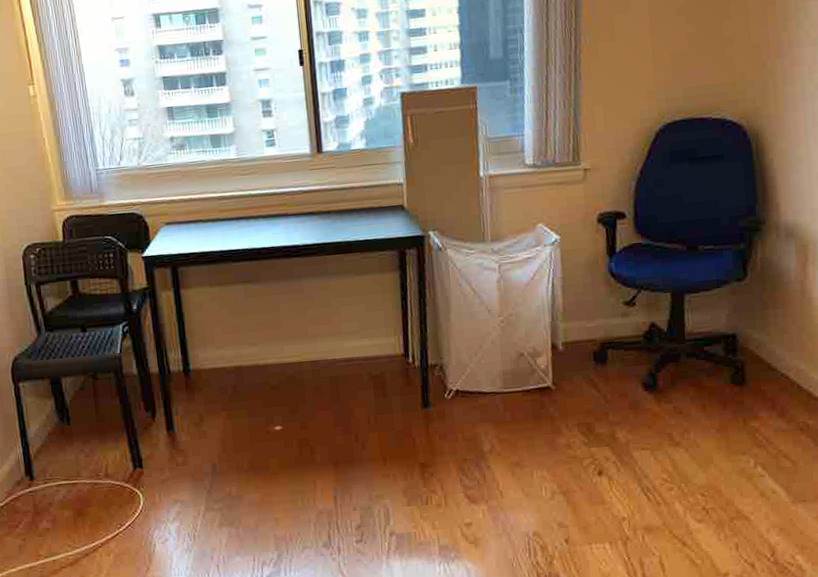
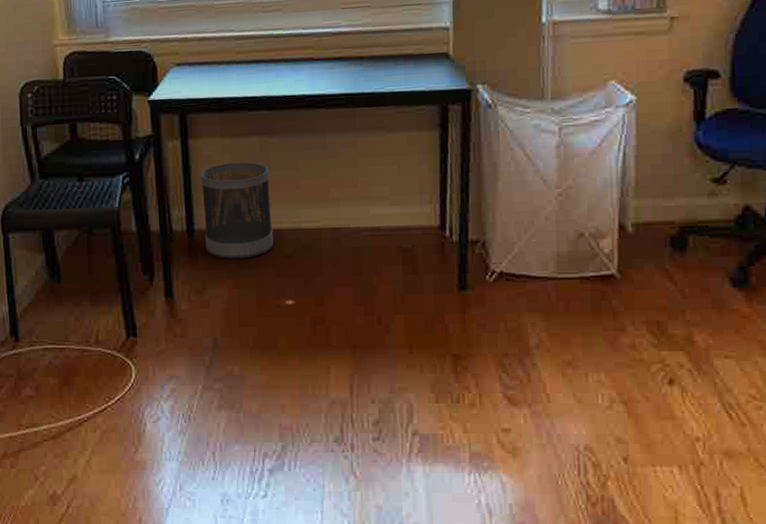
wastebasket: none [192,307,262,394] -> present [200,161,274,259]

